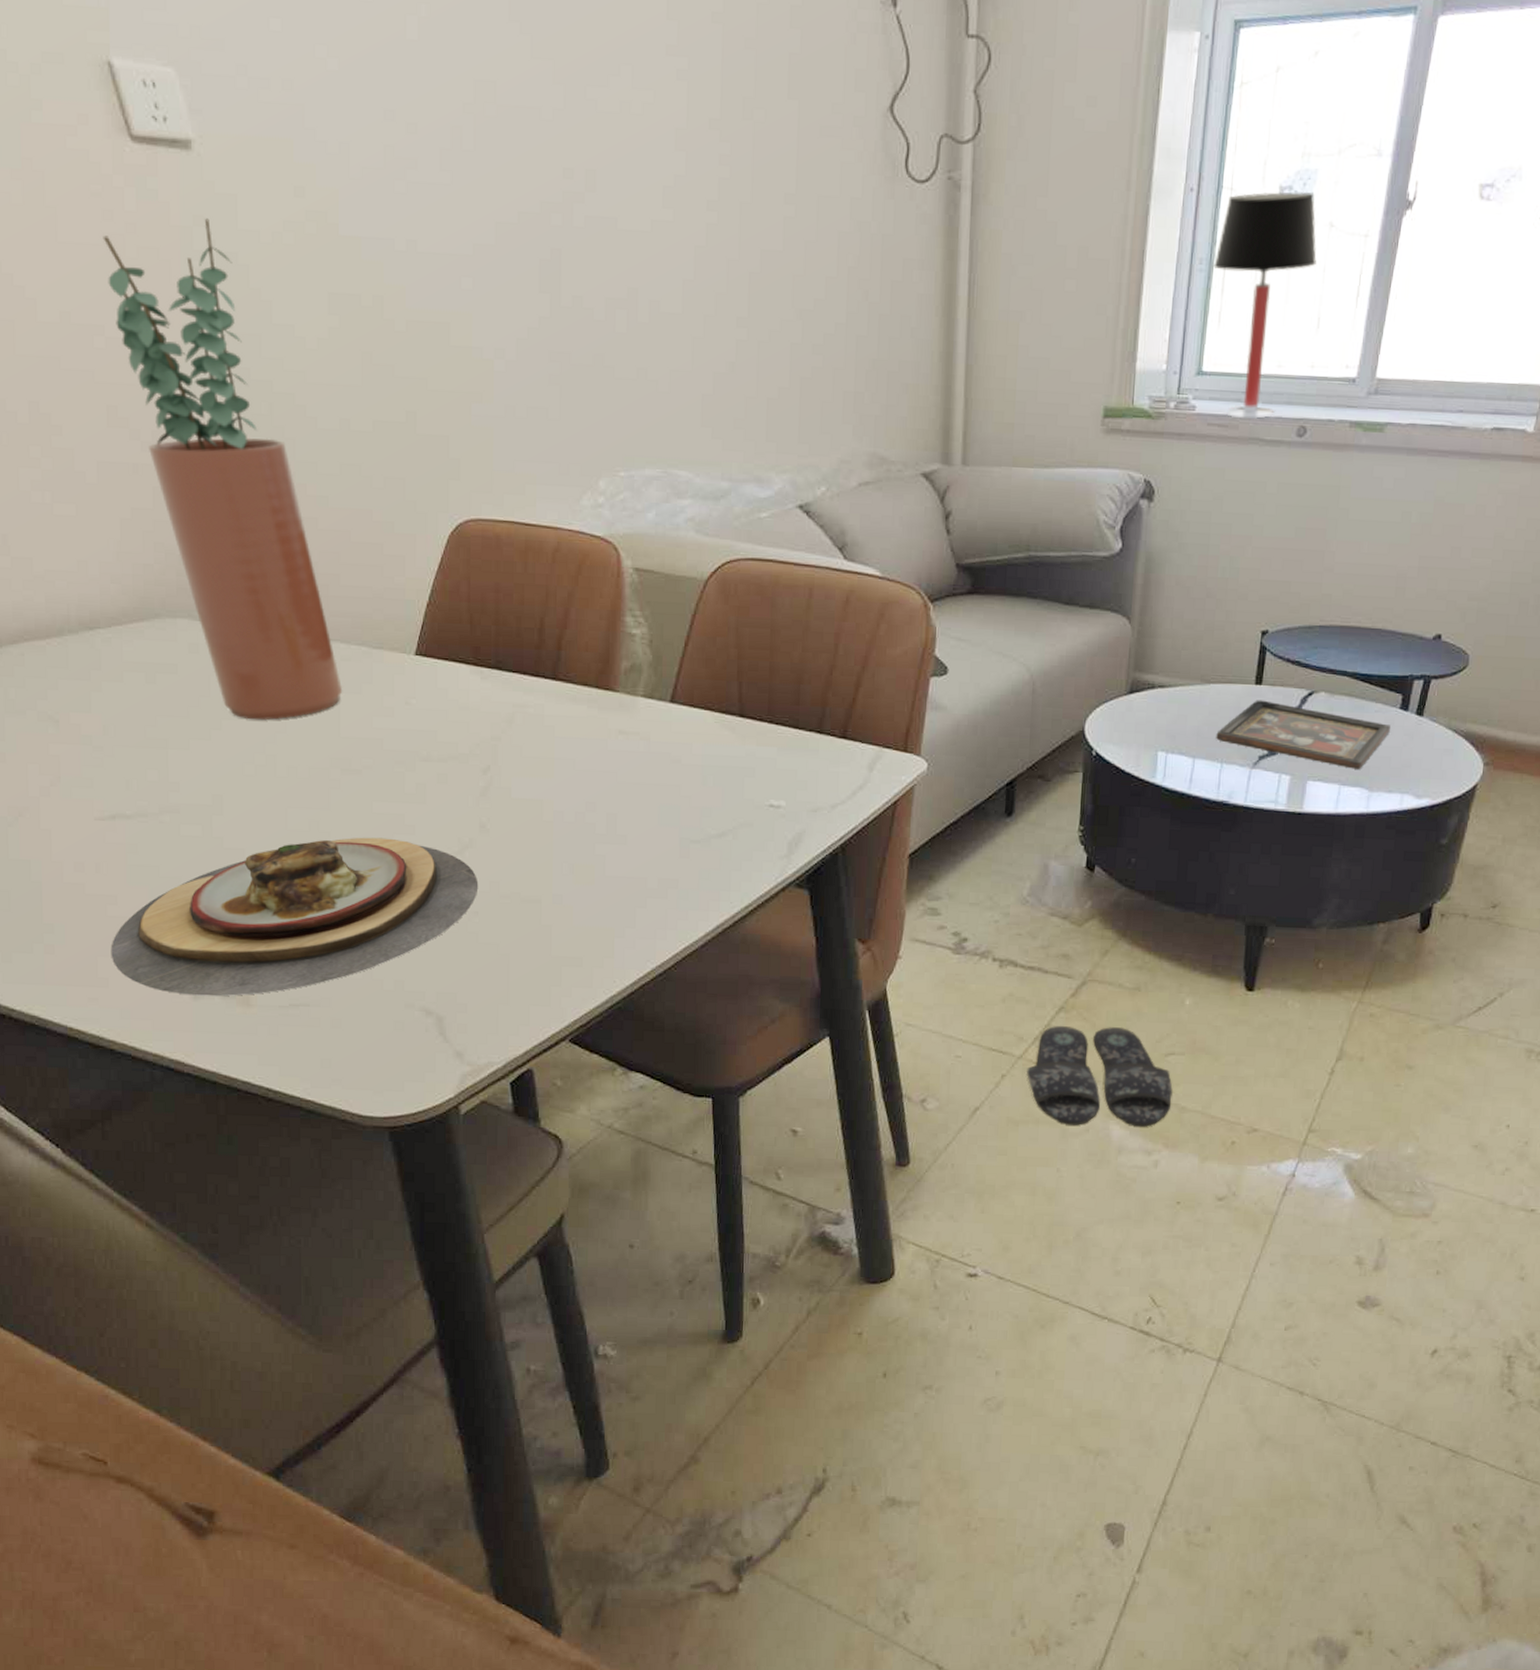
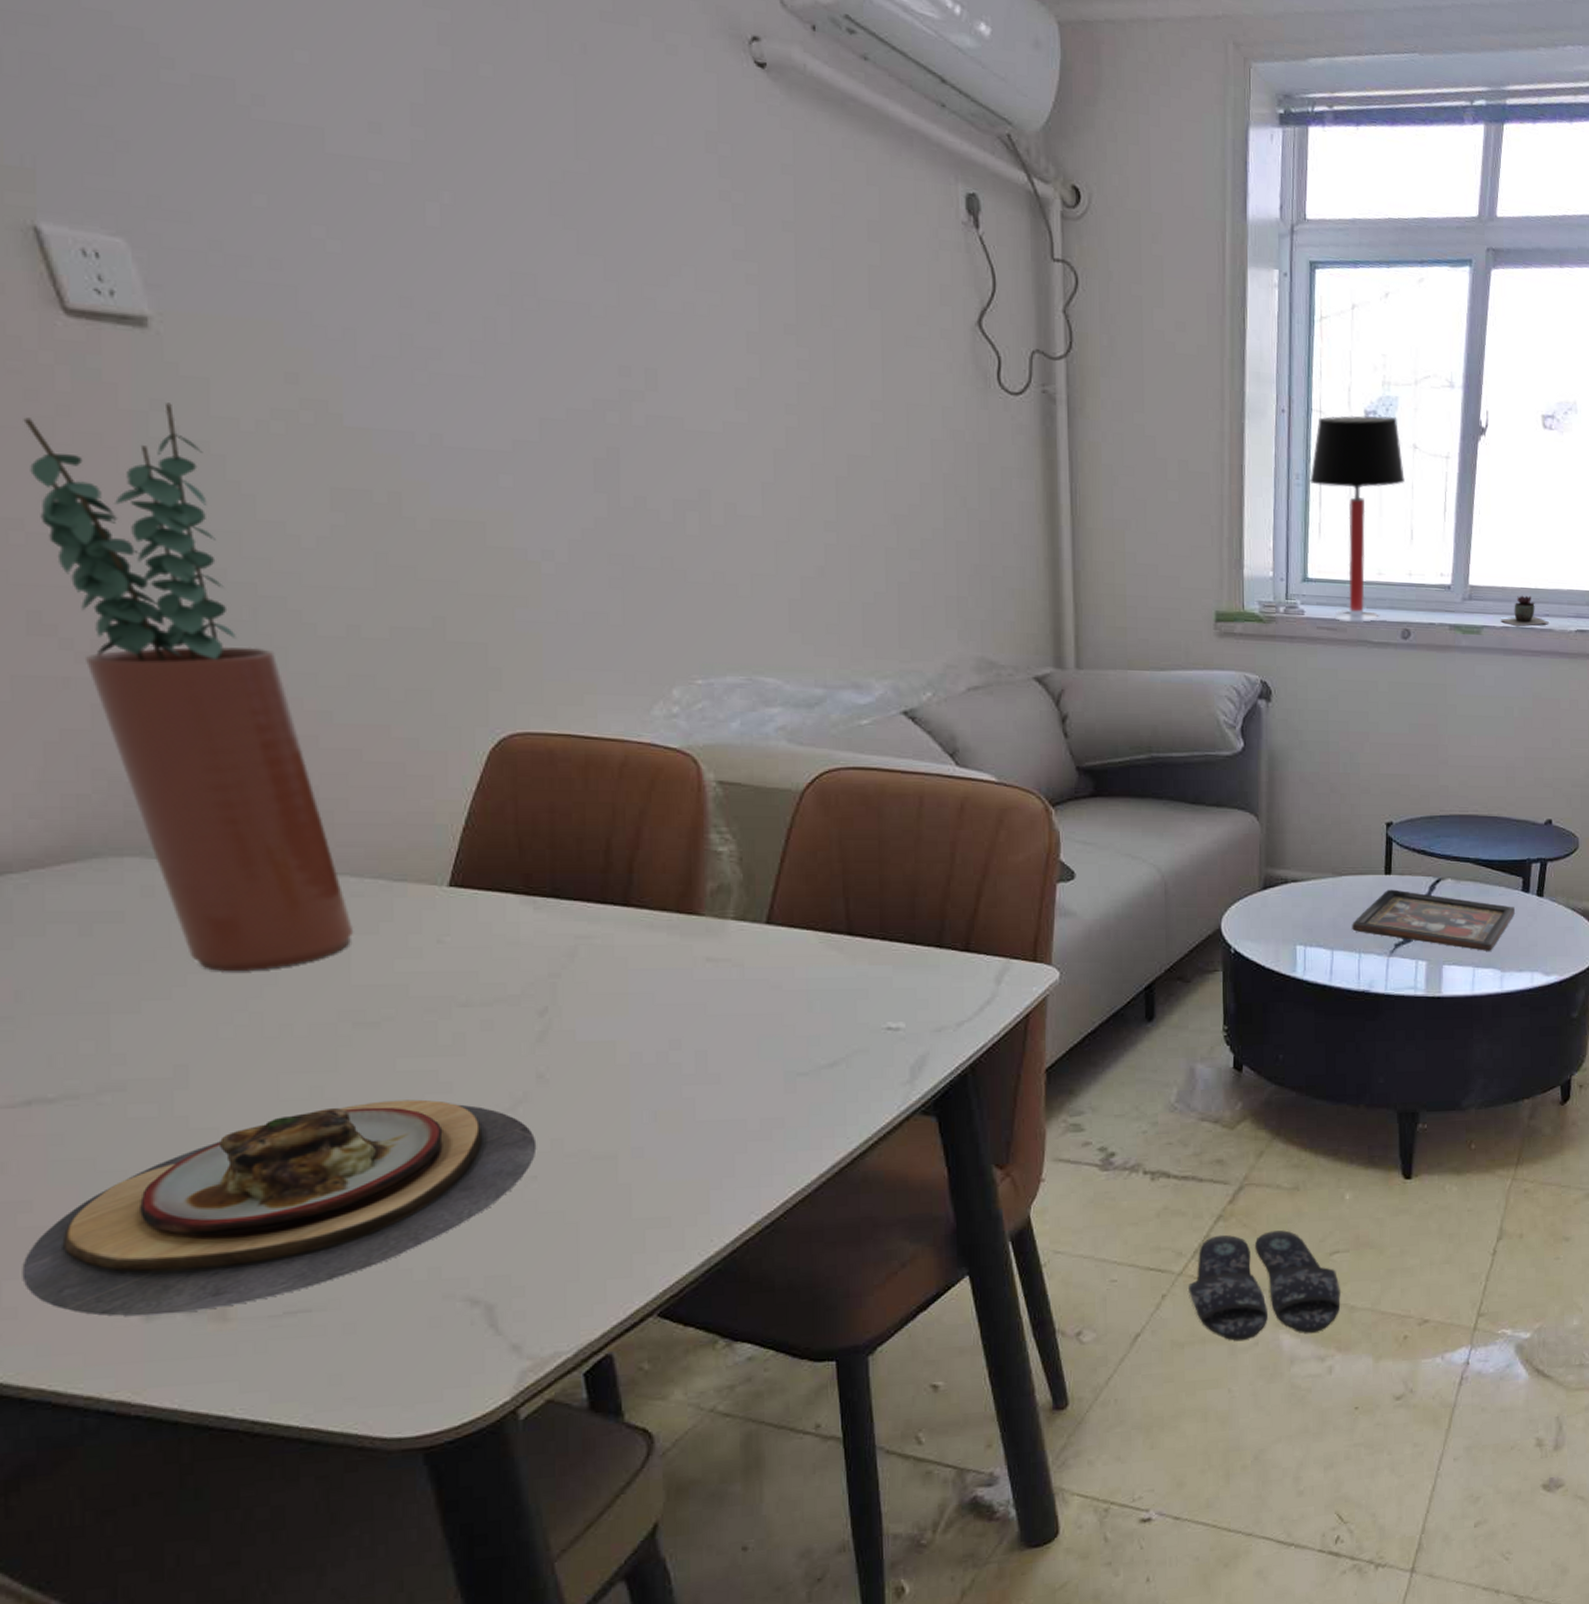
succulent plant: none [1407,389,1462,425] -> present [1500,595,1549,627]

